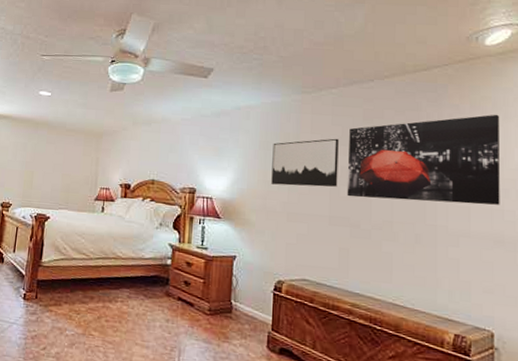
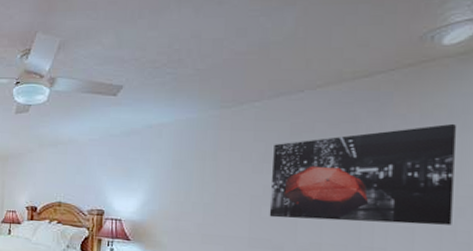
wall art: present [271,138,339,187] -> none [185,155,261,208]

